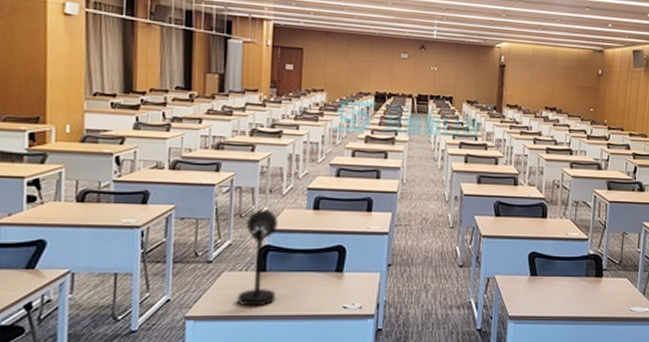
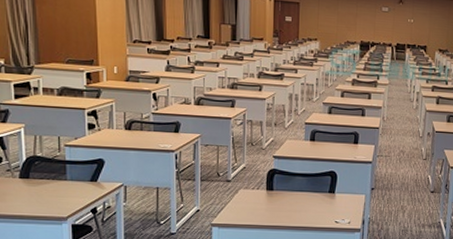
desk lamp: present [236,209,278,307] -> none [251,139,282,218]

